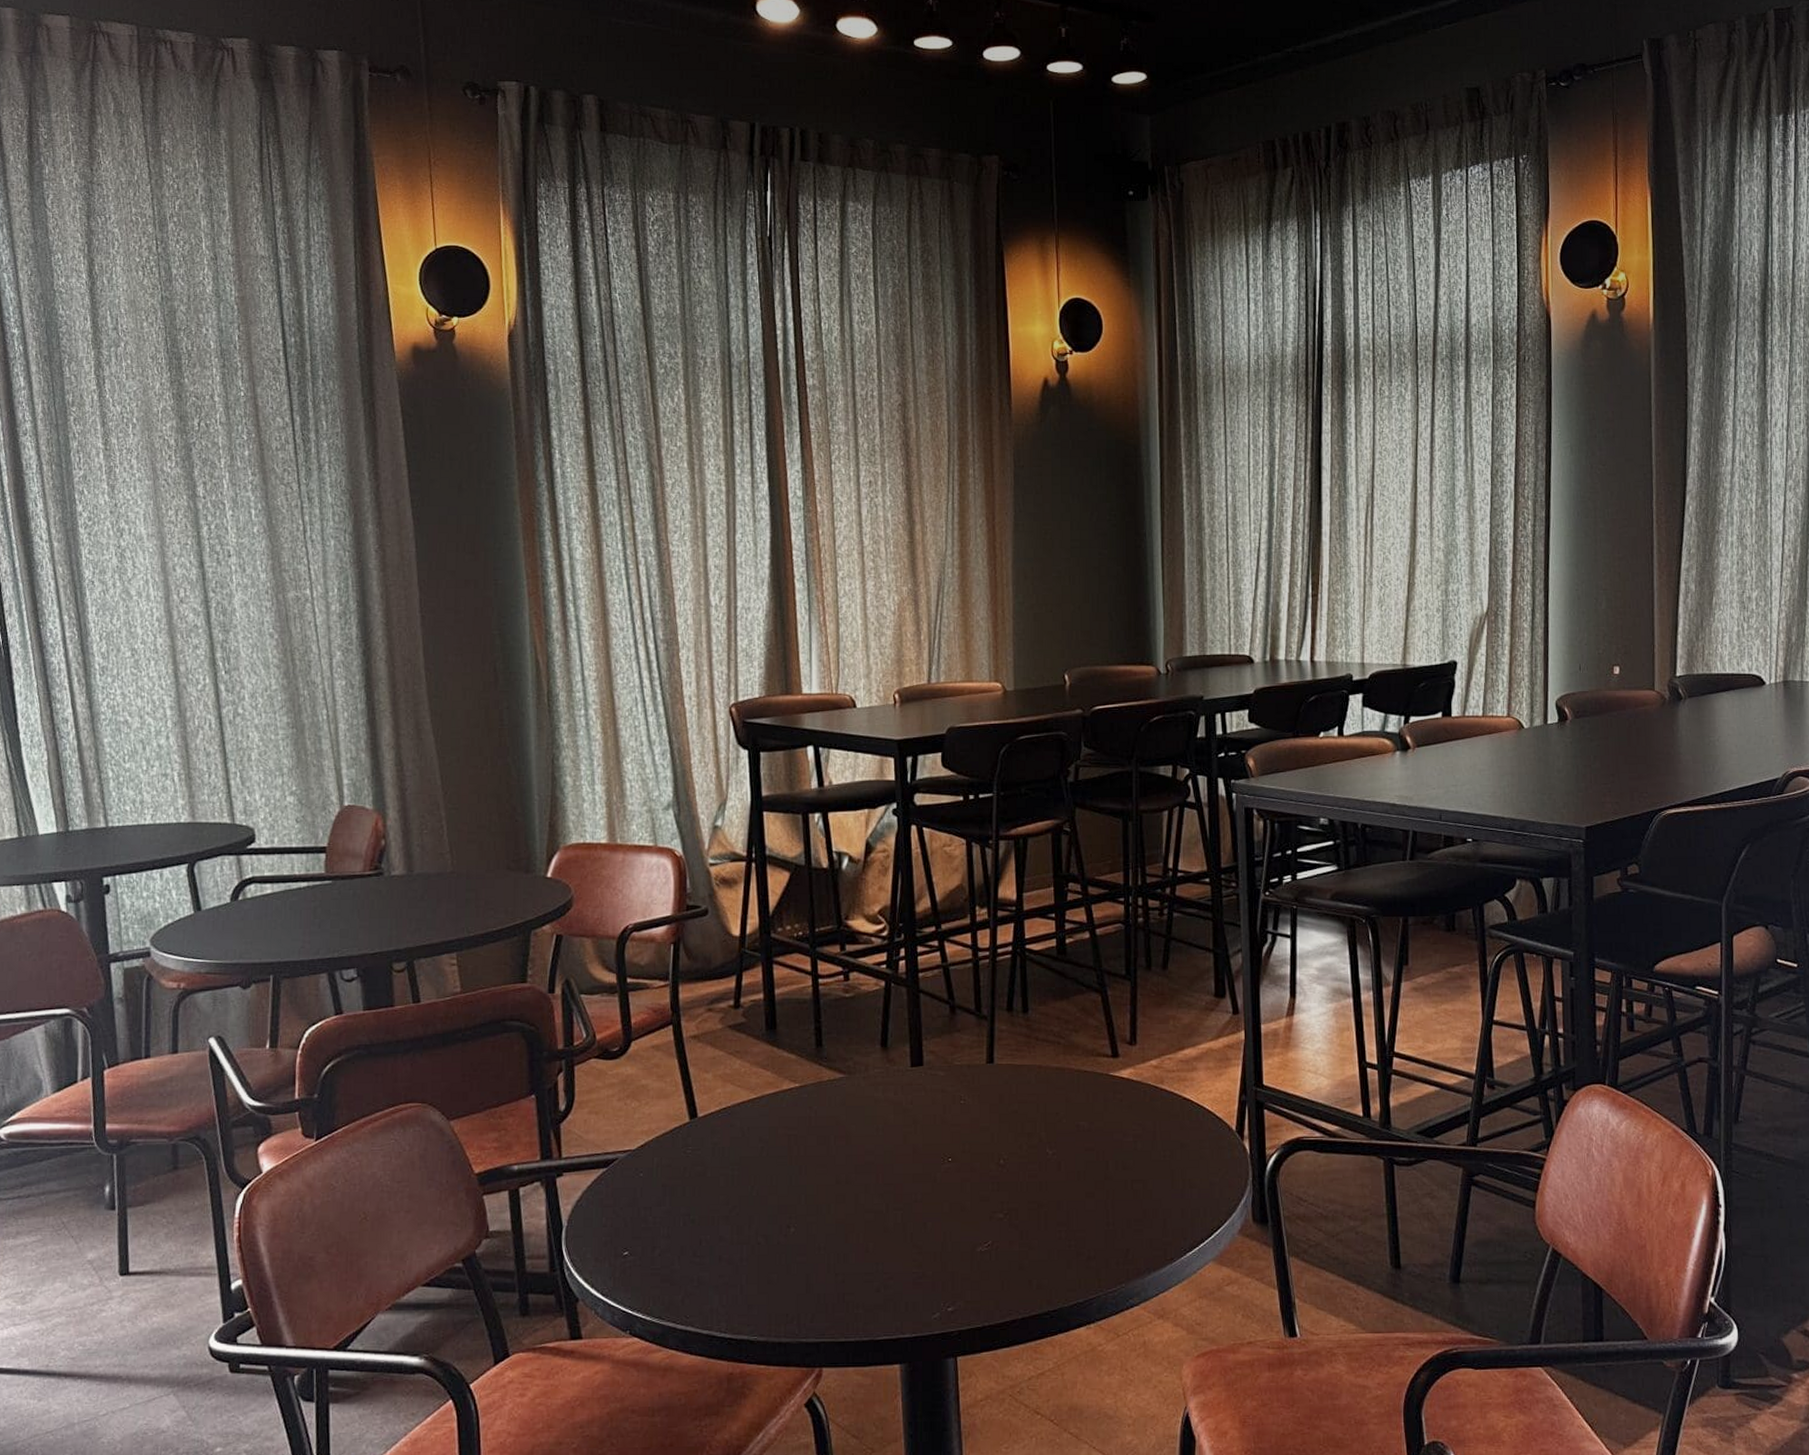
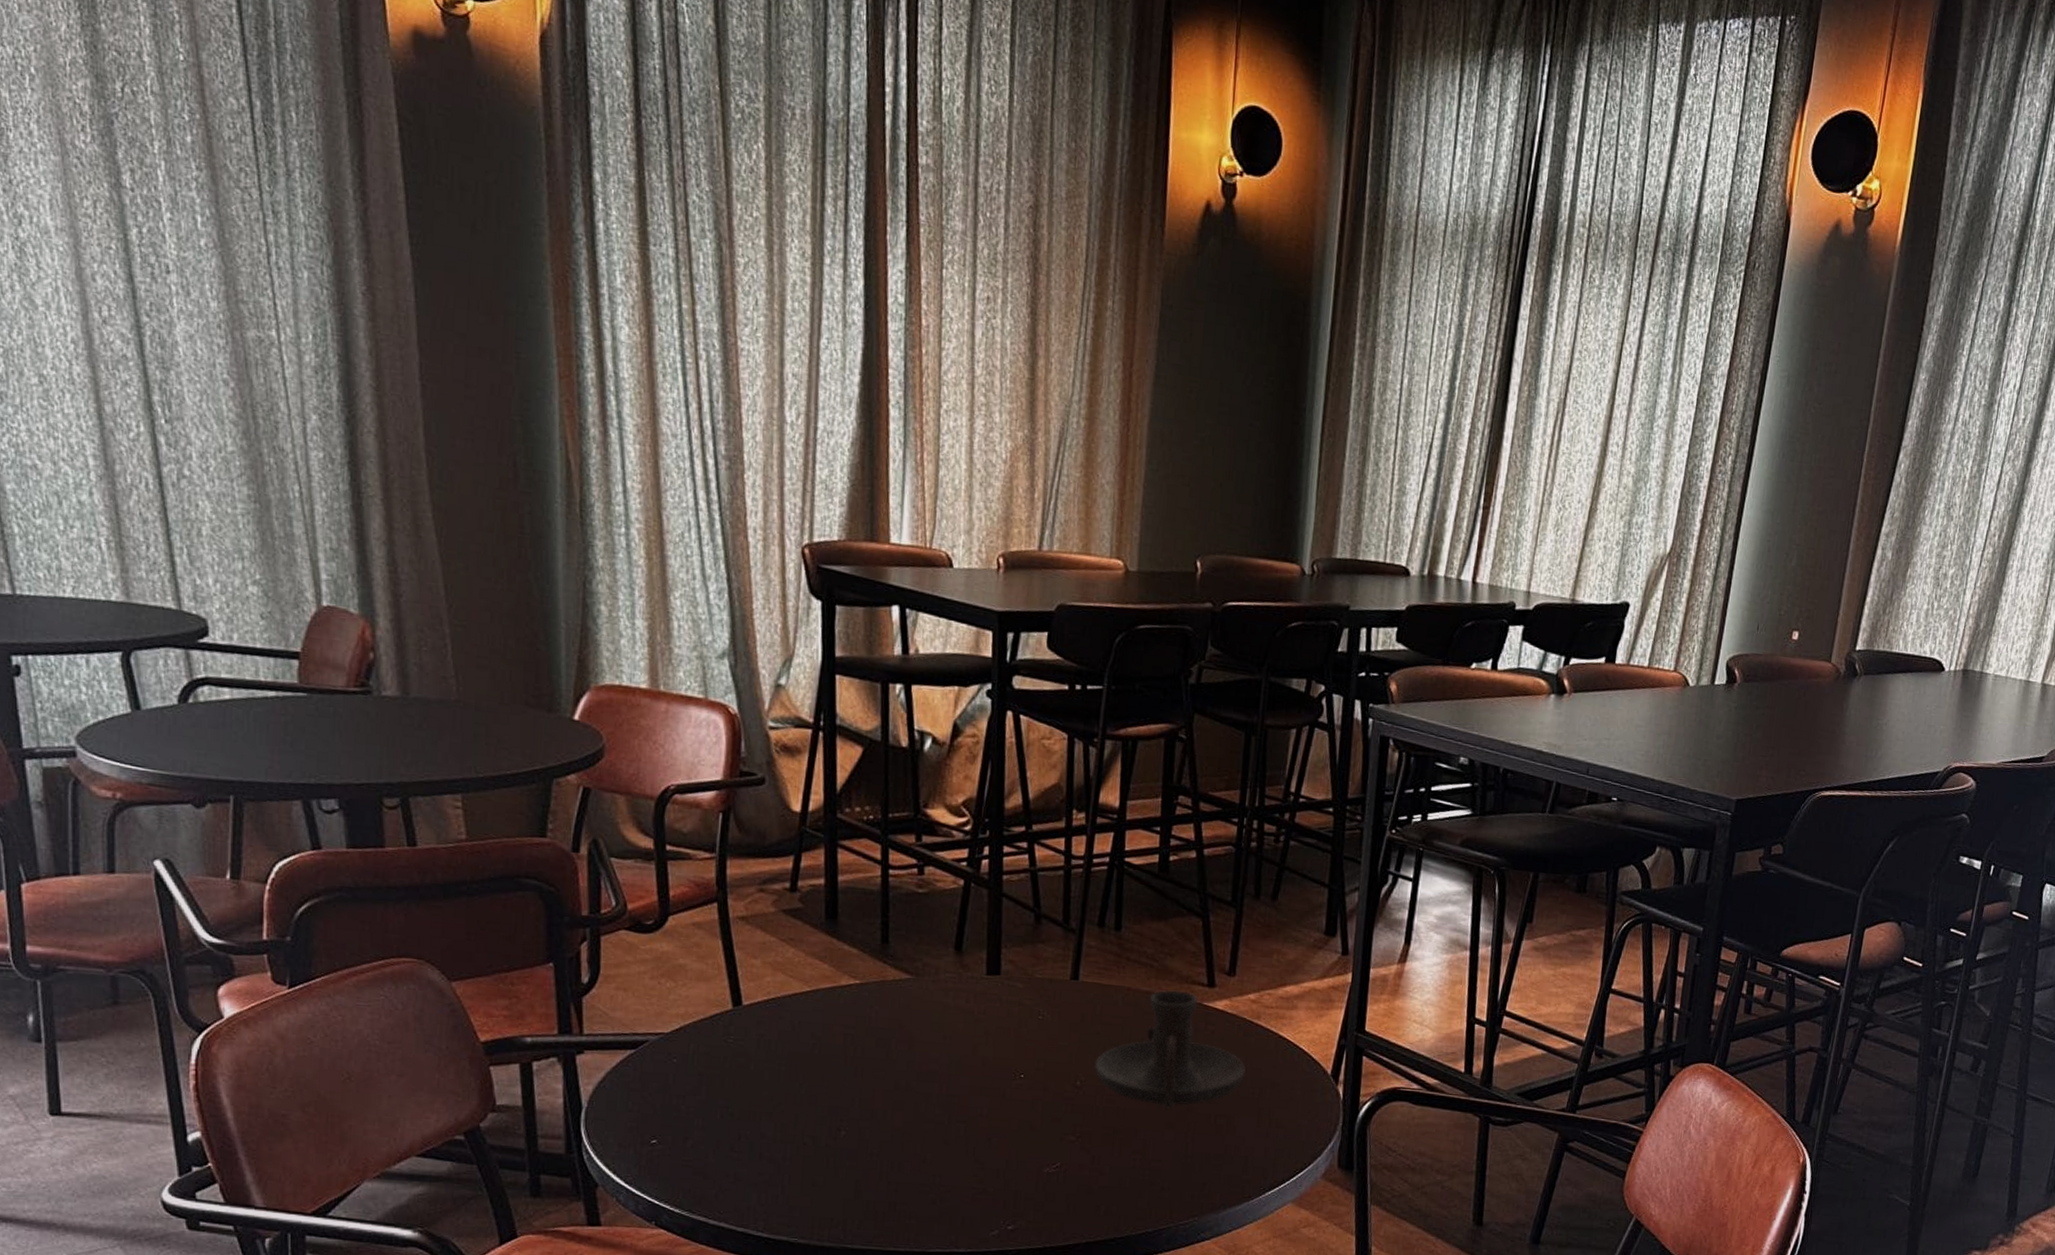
candle holder: none [1014,1064,1156,1179] -> present [1094,989,1246,1110]

